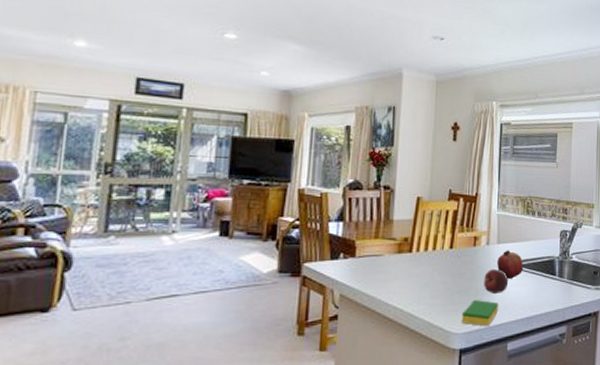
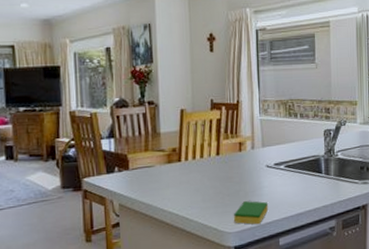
apple: present [484,269,509,293] -> none [252,171,276,194]
fruit: present [497,250,524,279] -> none [263,152,290,179]

